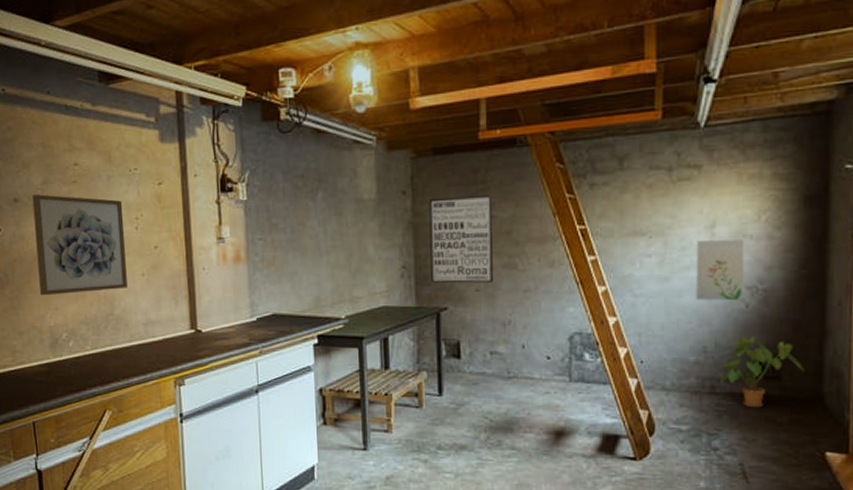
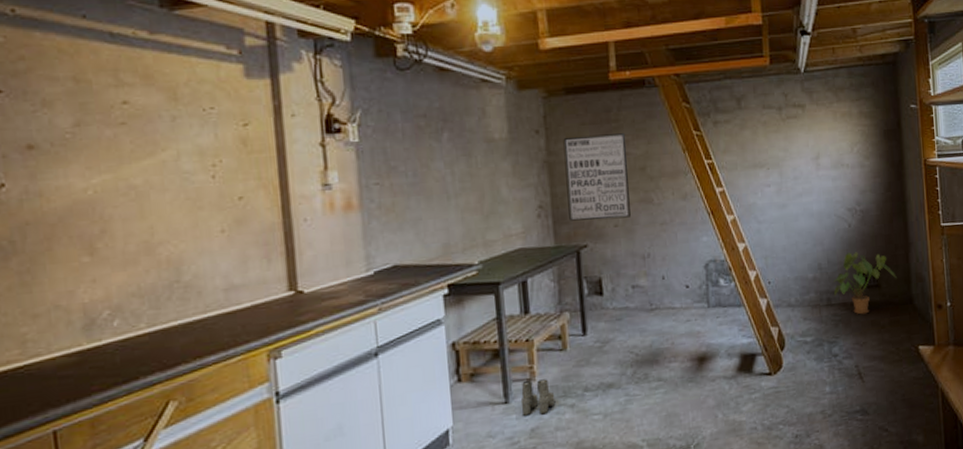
wall art: present [32,194,128,296] -> none [56,139,201,266]
boots: none [378,431,410,465] -> present [520,379,556,416]
wall art: present [696,239,745,301] -> none [806,168,846,223]

